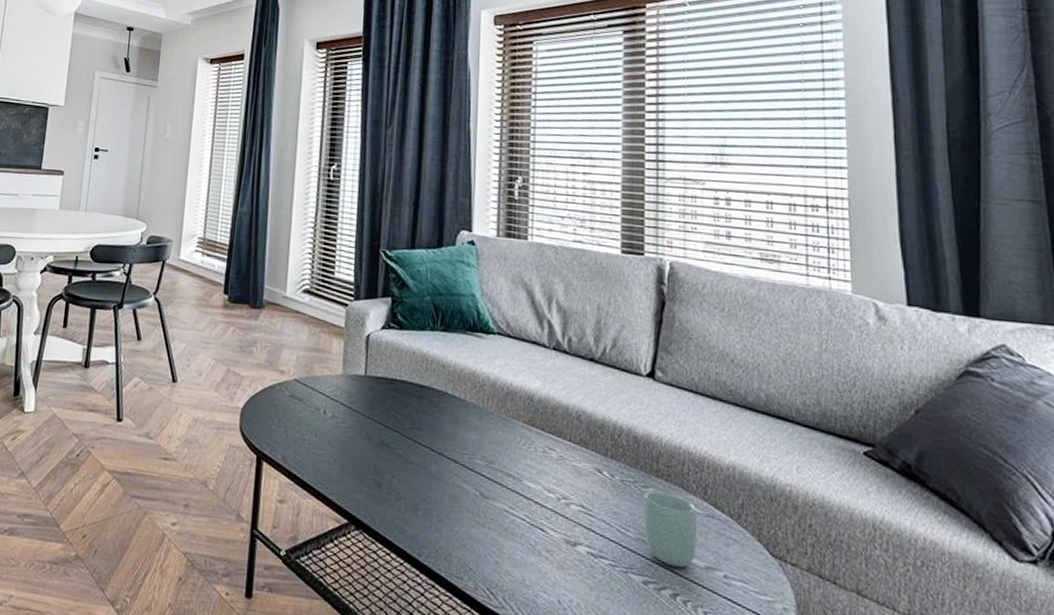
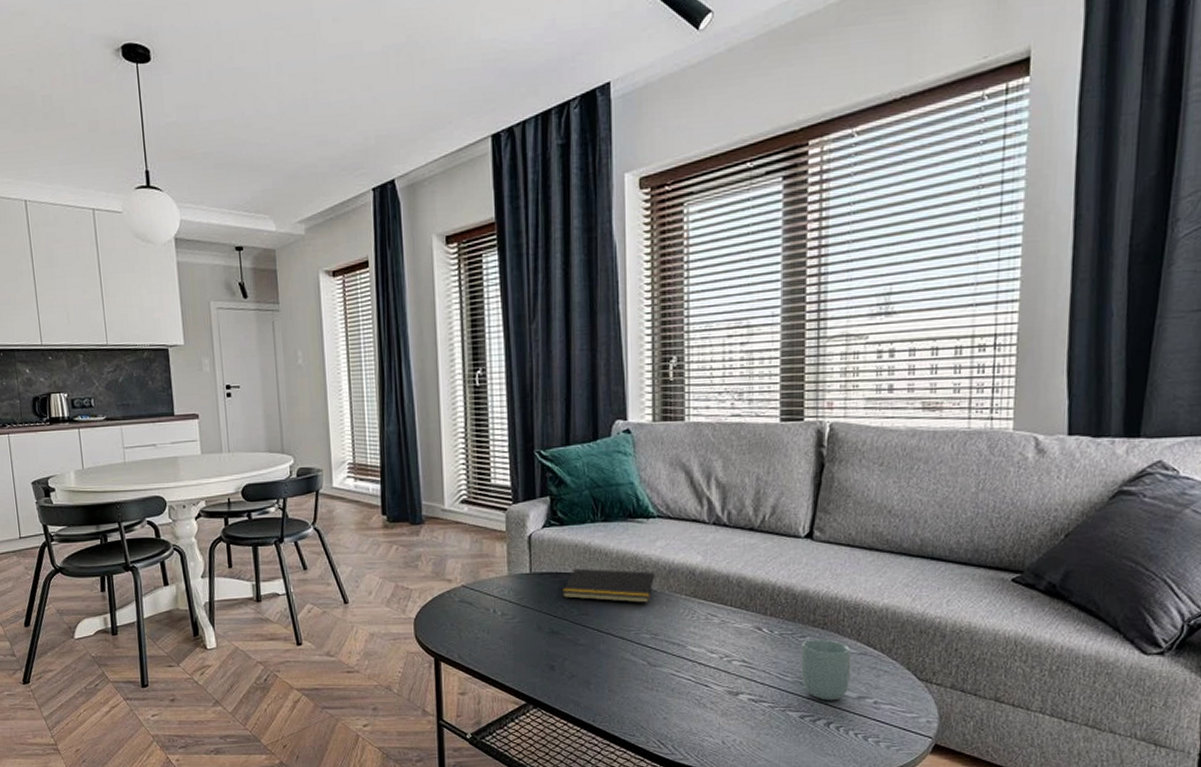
notepad: none [396,376,492,425] -> present [563,568,655,603]

